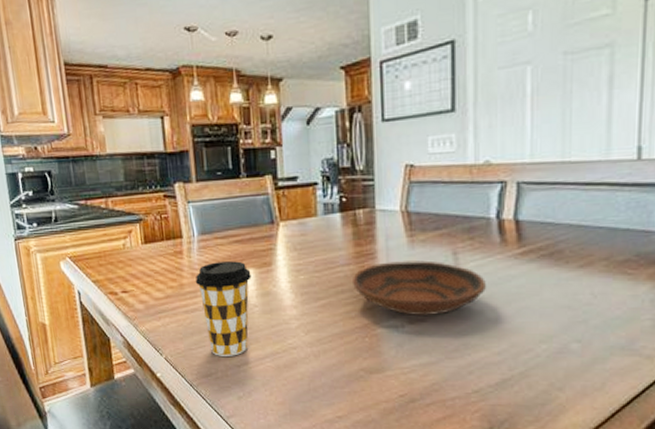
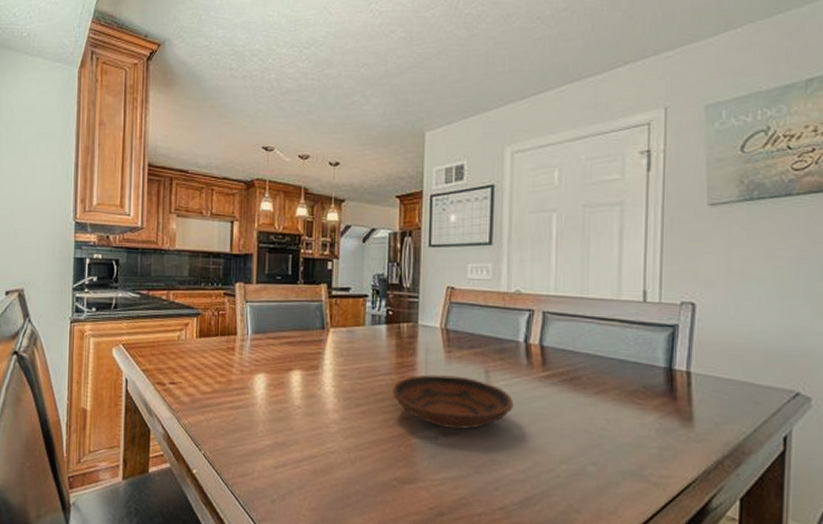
coffee cup: present [195,261,252,356] -> none [243,361,298,457]

